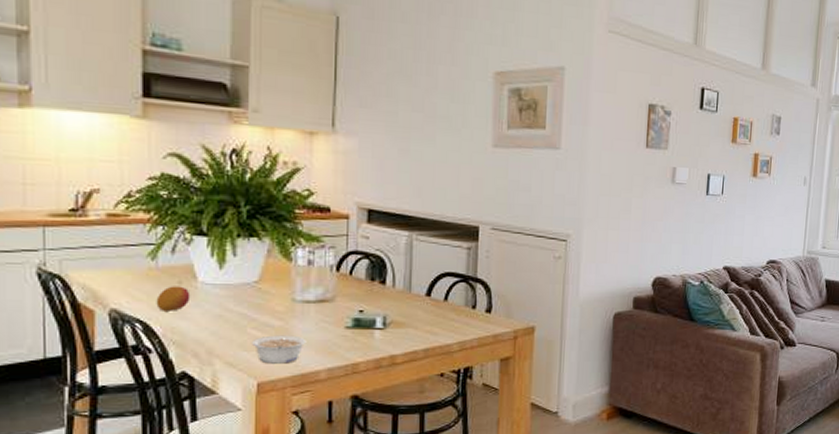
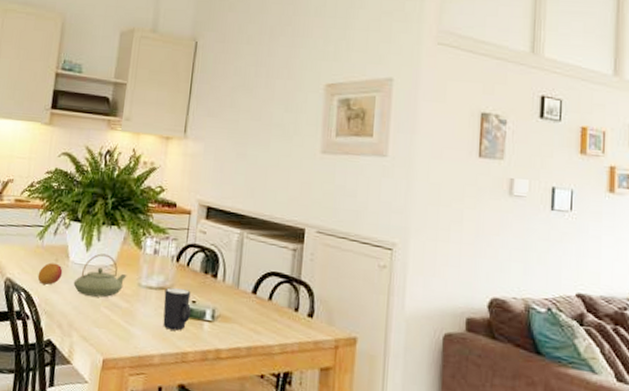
teapot: none [207,270,277,318] -> present [73,253,127,298]
legume: present [251,335,307,364] -> none [102,315,146,344]
mug: none [325,299,359,343] -> present [163,287,192,331]

